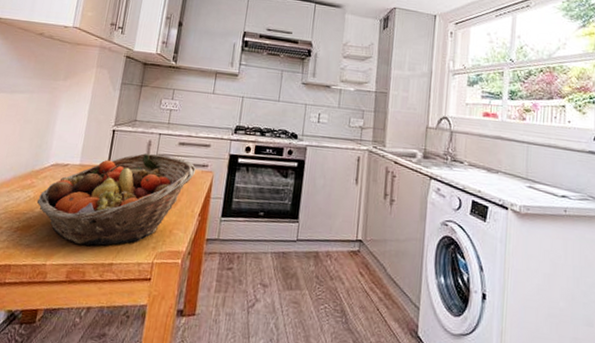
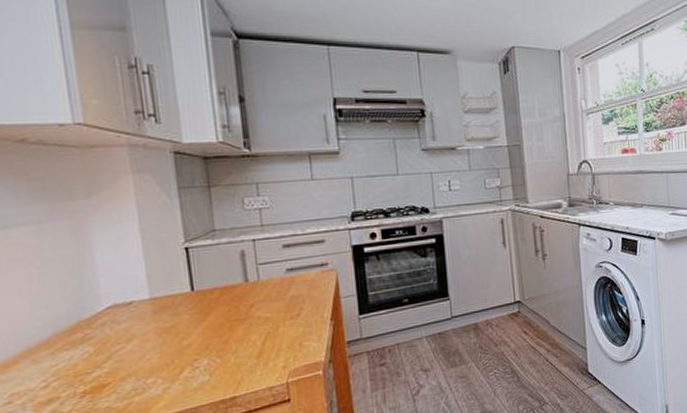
fruit basket: present [36,153,196,246] -> none [101,262,313,389]

